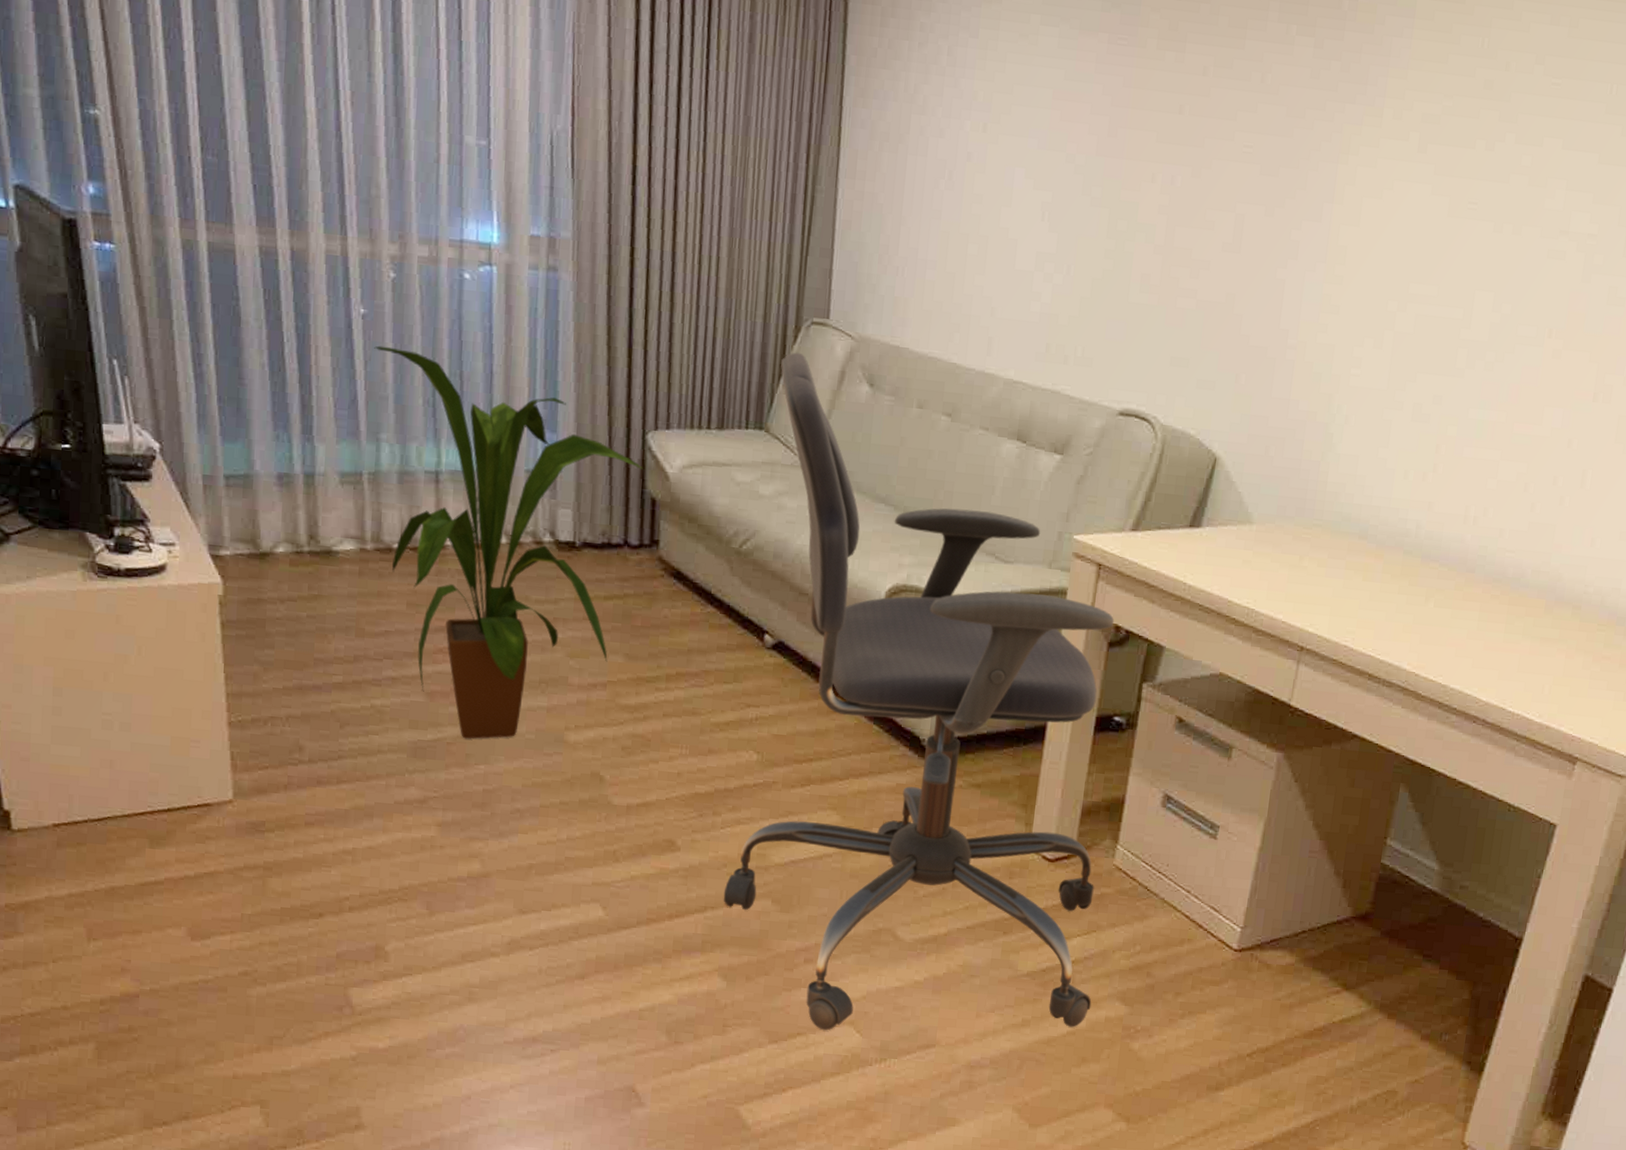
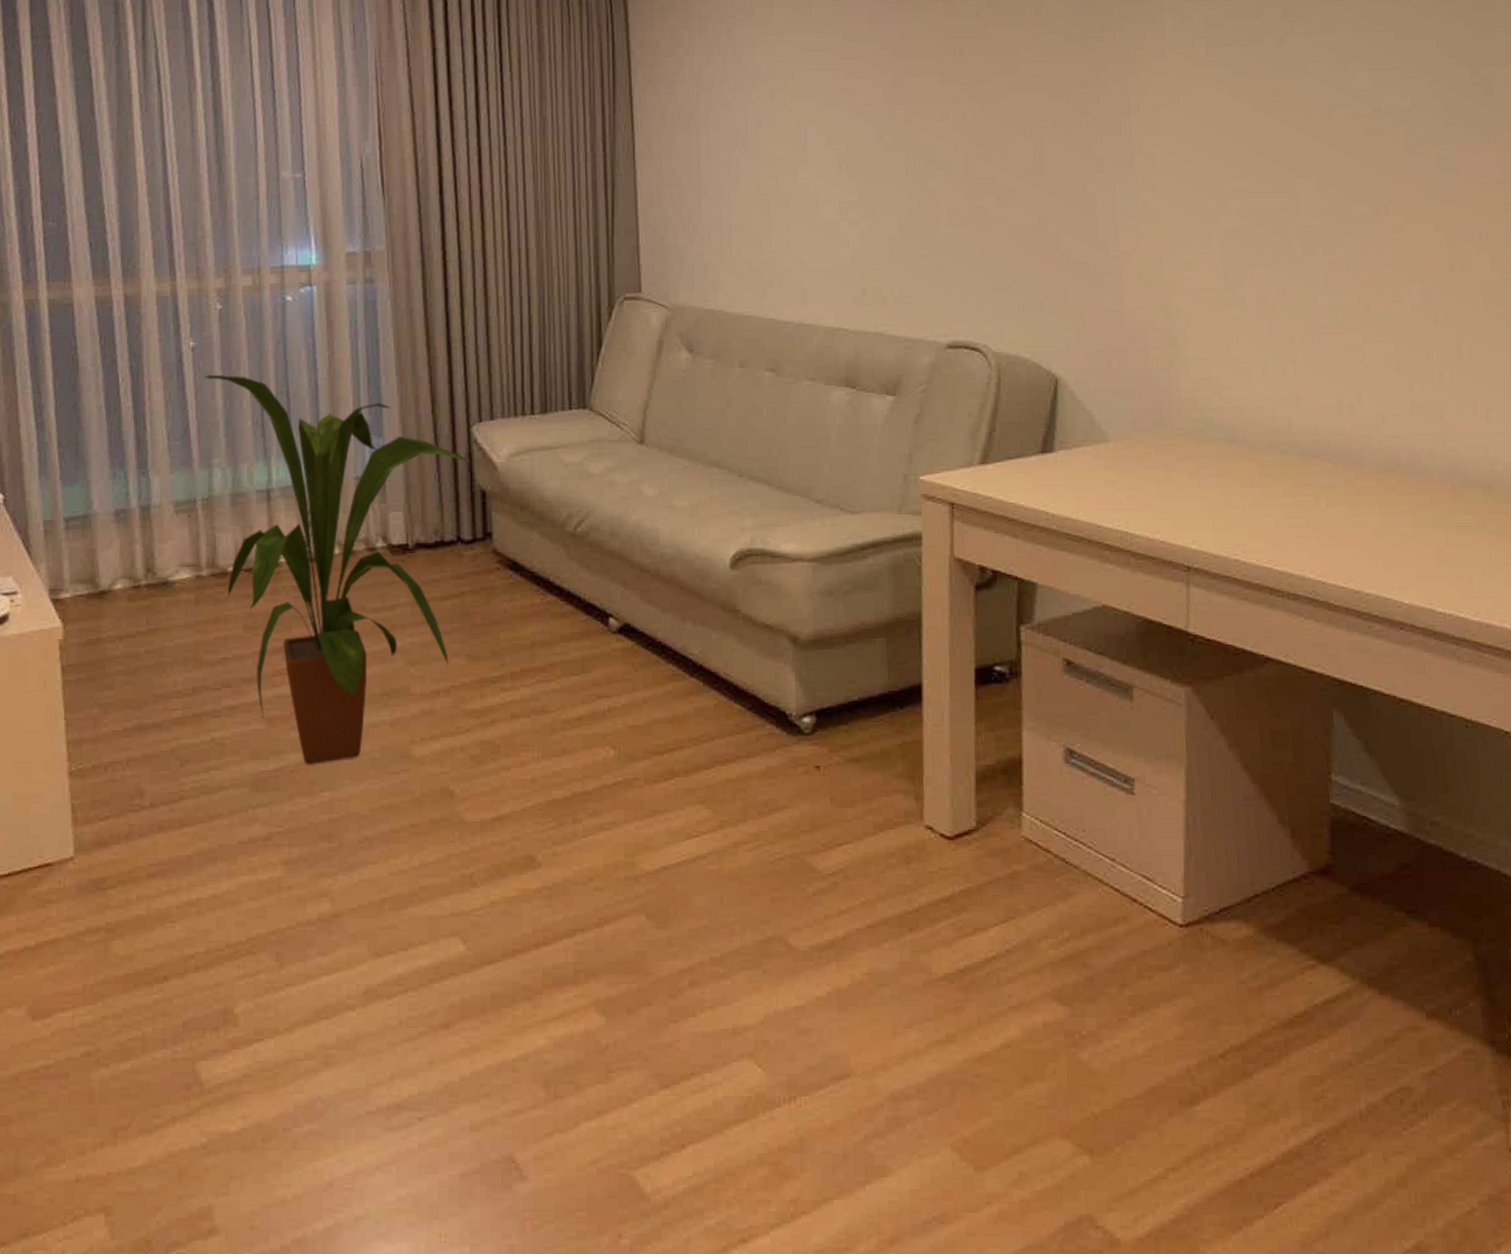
office chair: present [723,352,1115,1030] -> none [592,328,1024,1066]

